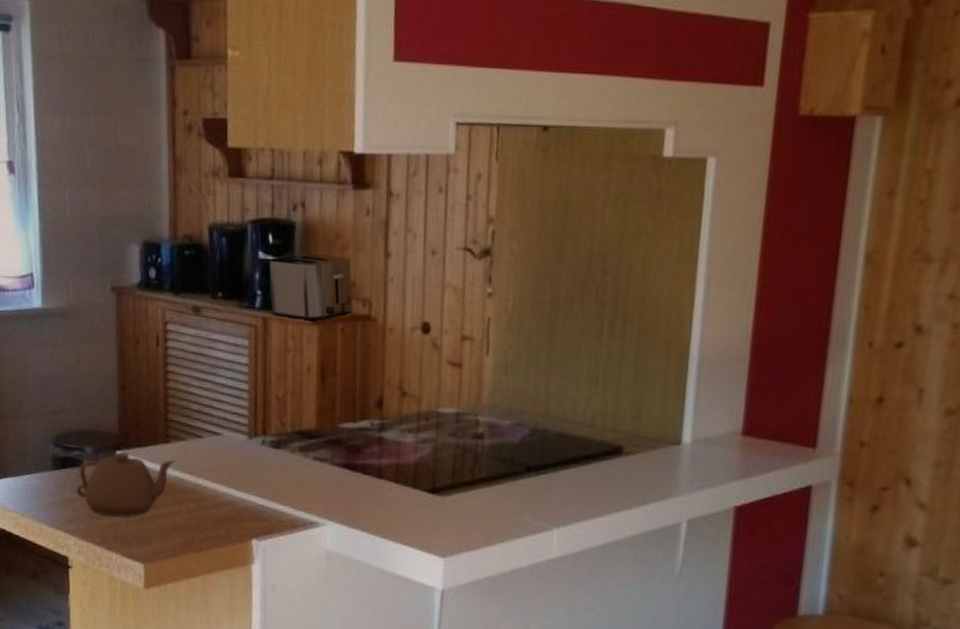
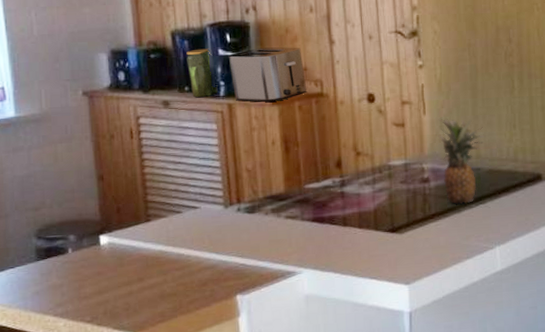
teapot: present [76,451,176,517] -> none [62,234,158,295]
jar: none [223,249,254,307] -> present [186,48,218,98]
fruit: none [500,362,560,470] -> present [438,118,486,204]

